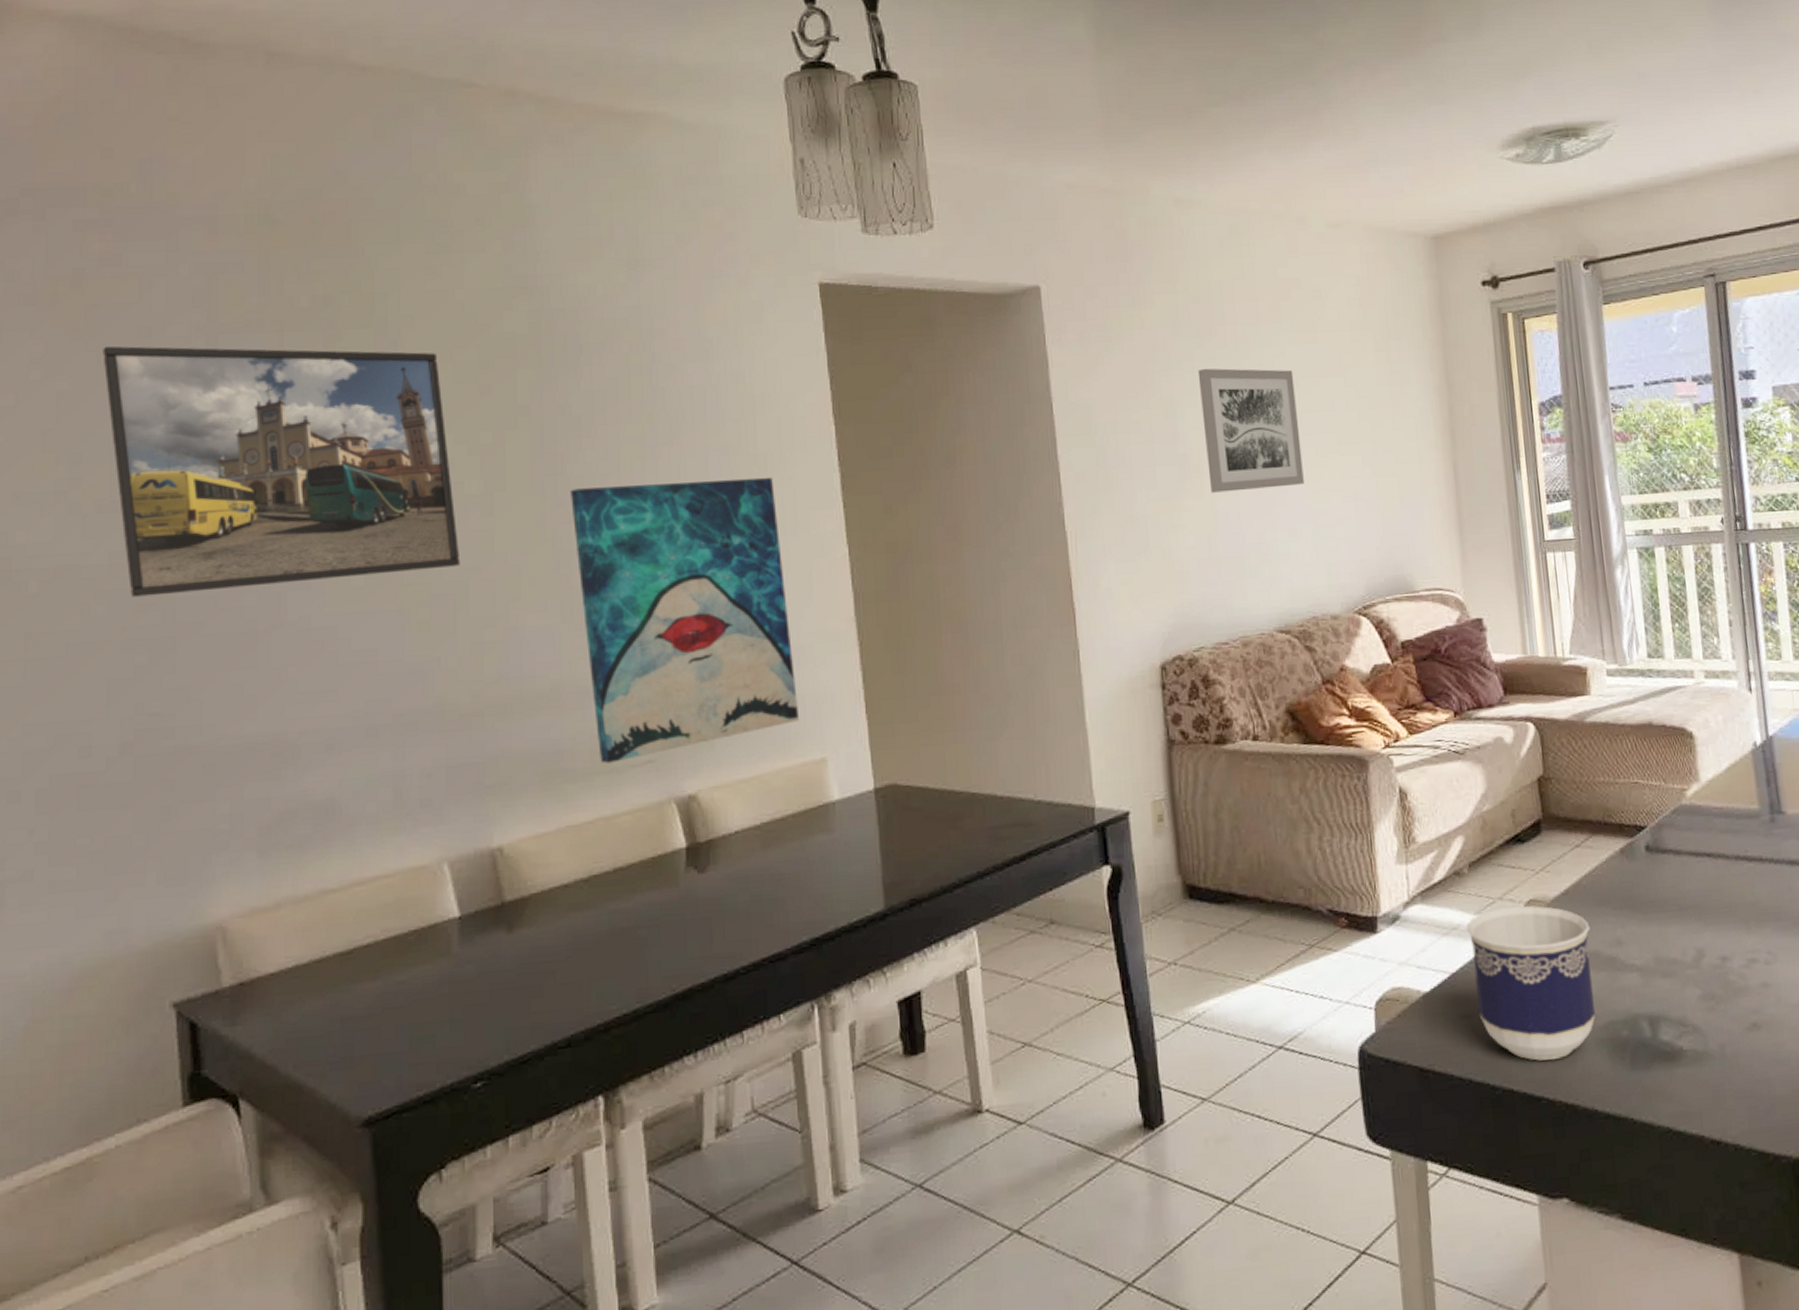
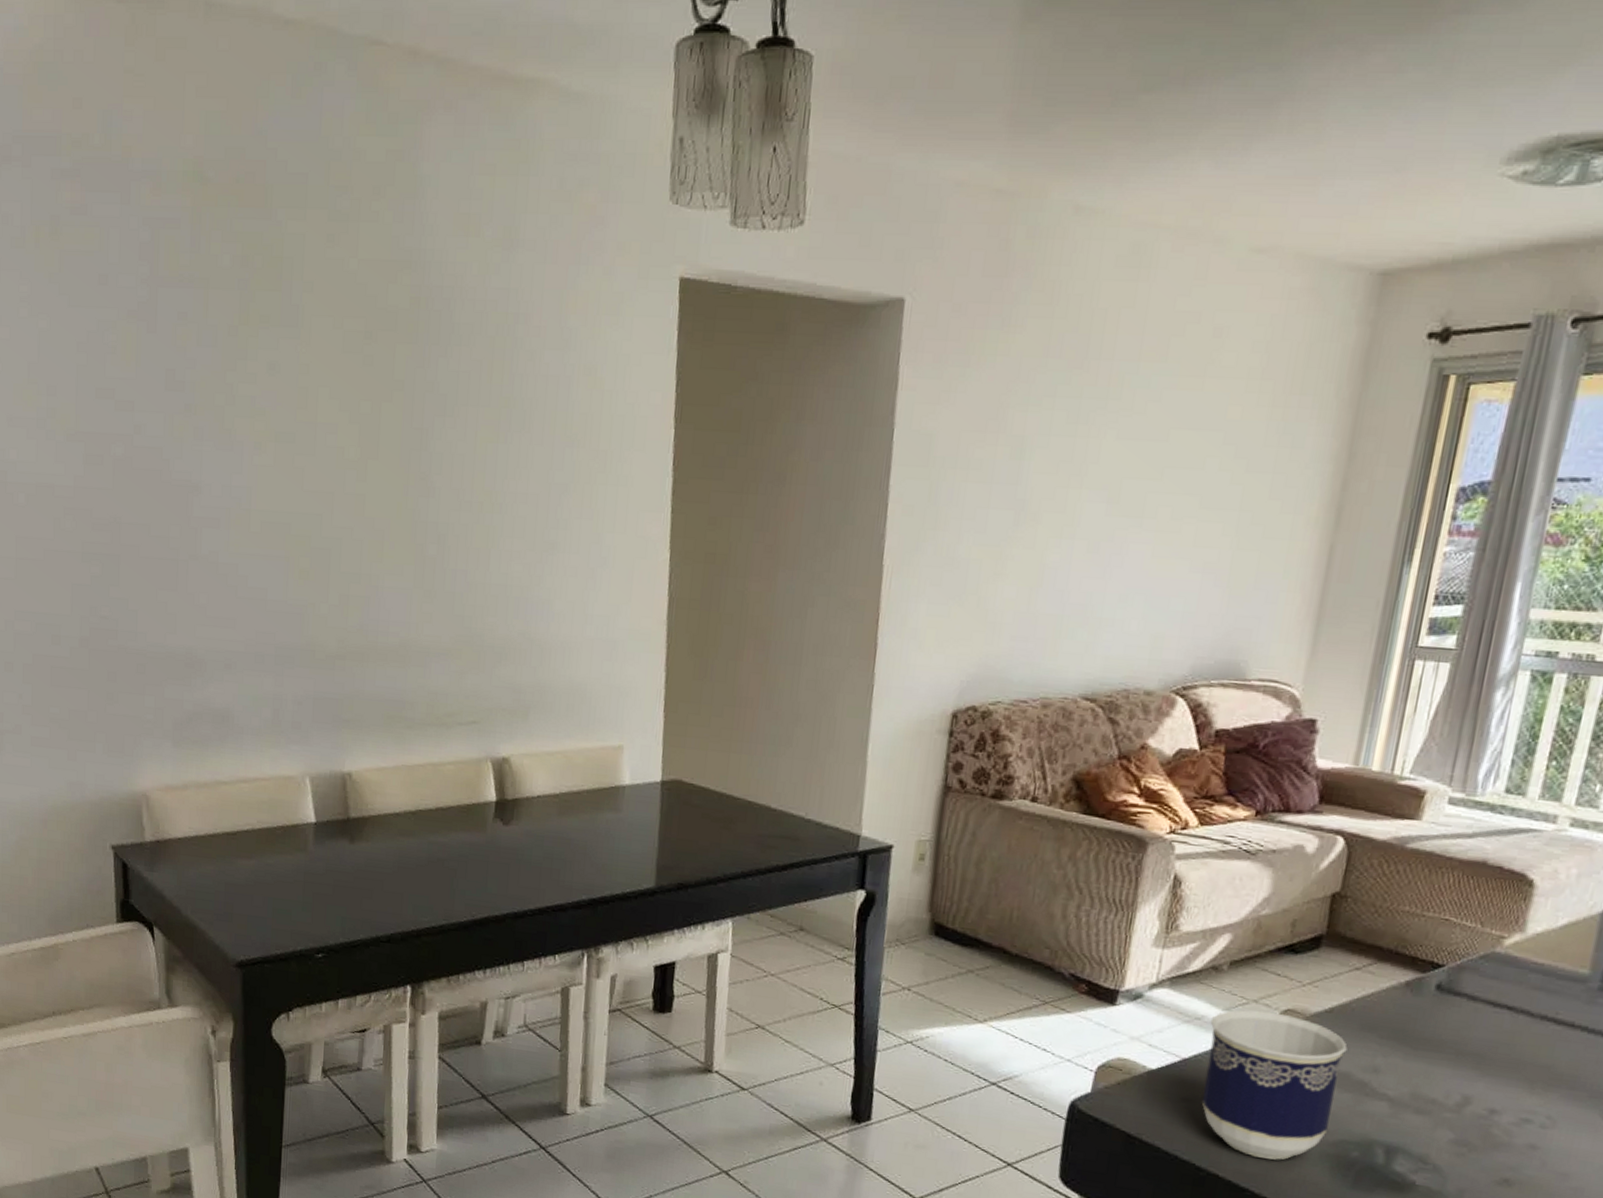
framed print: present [103,346,461,597] -> none [72,290,337,525]
wall art: present [570,477,800,764] -> none [431,465,610,718]
wall art: present [1197,368,1304,493] -> none [1044,406,1167,548]

